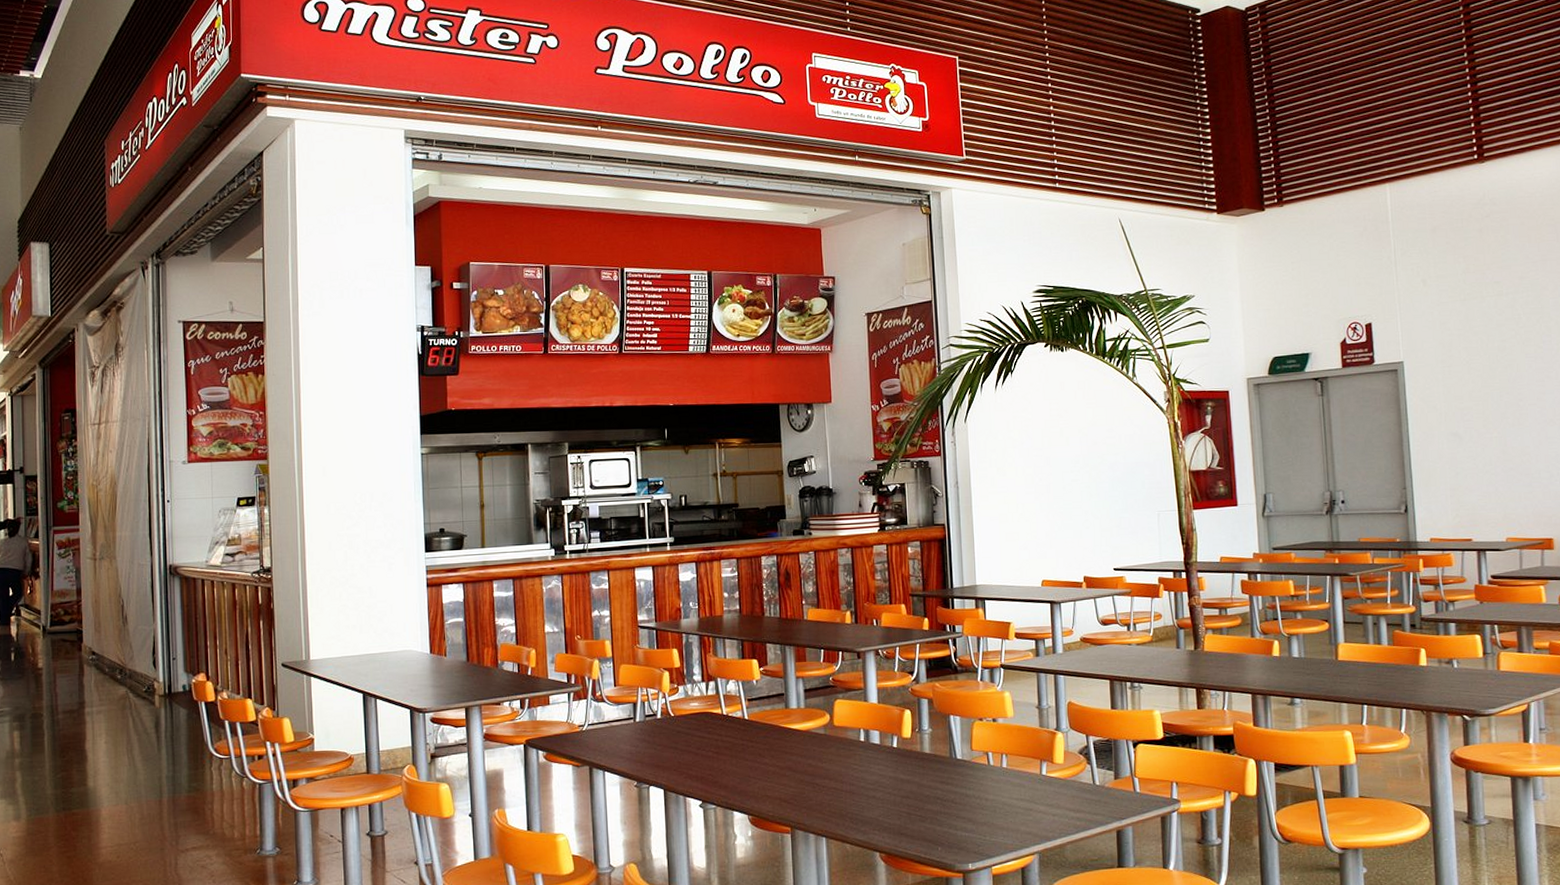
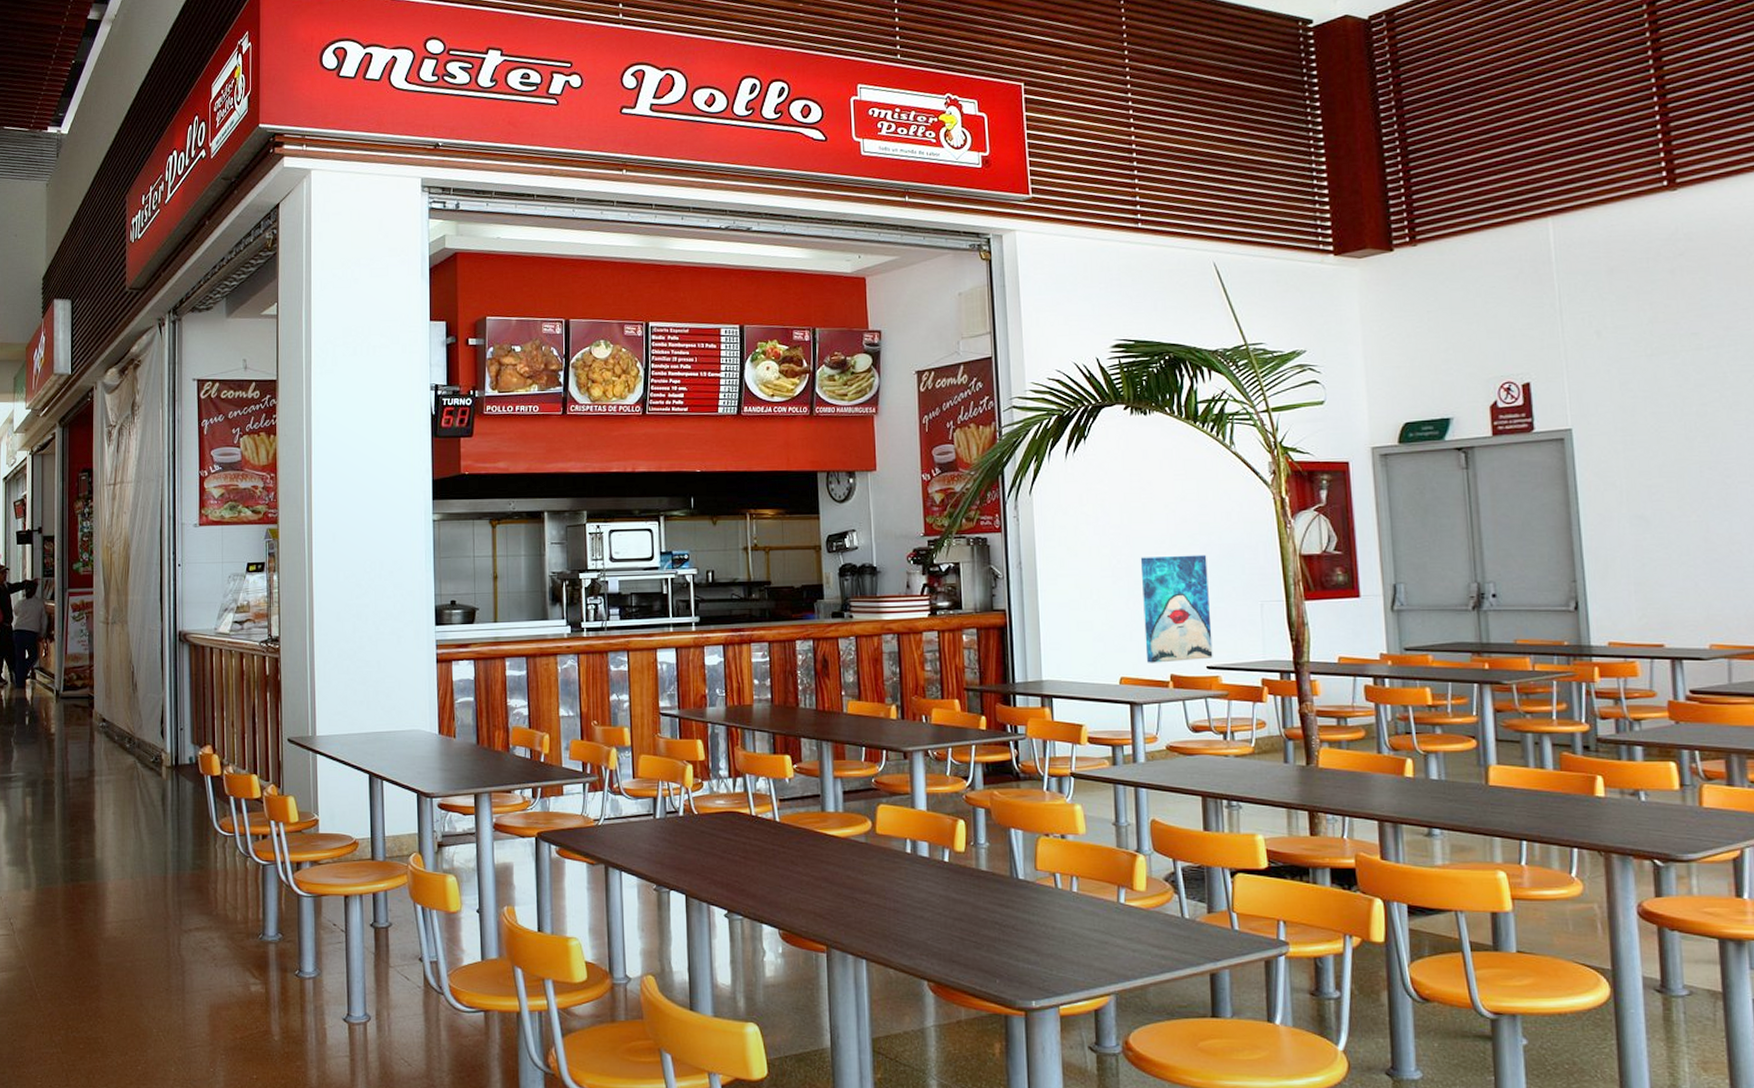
wall art: none [1058,472,1119,567] -> present [1140,555,1213,663]

